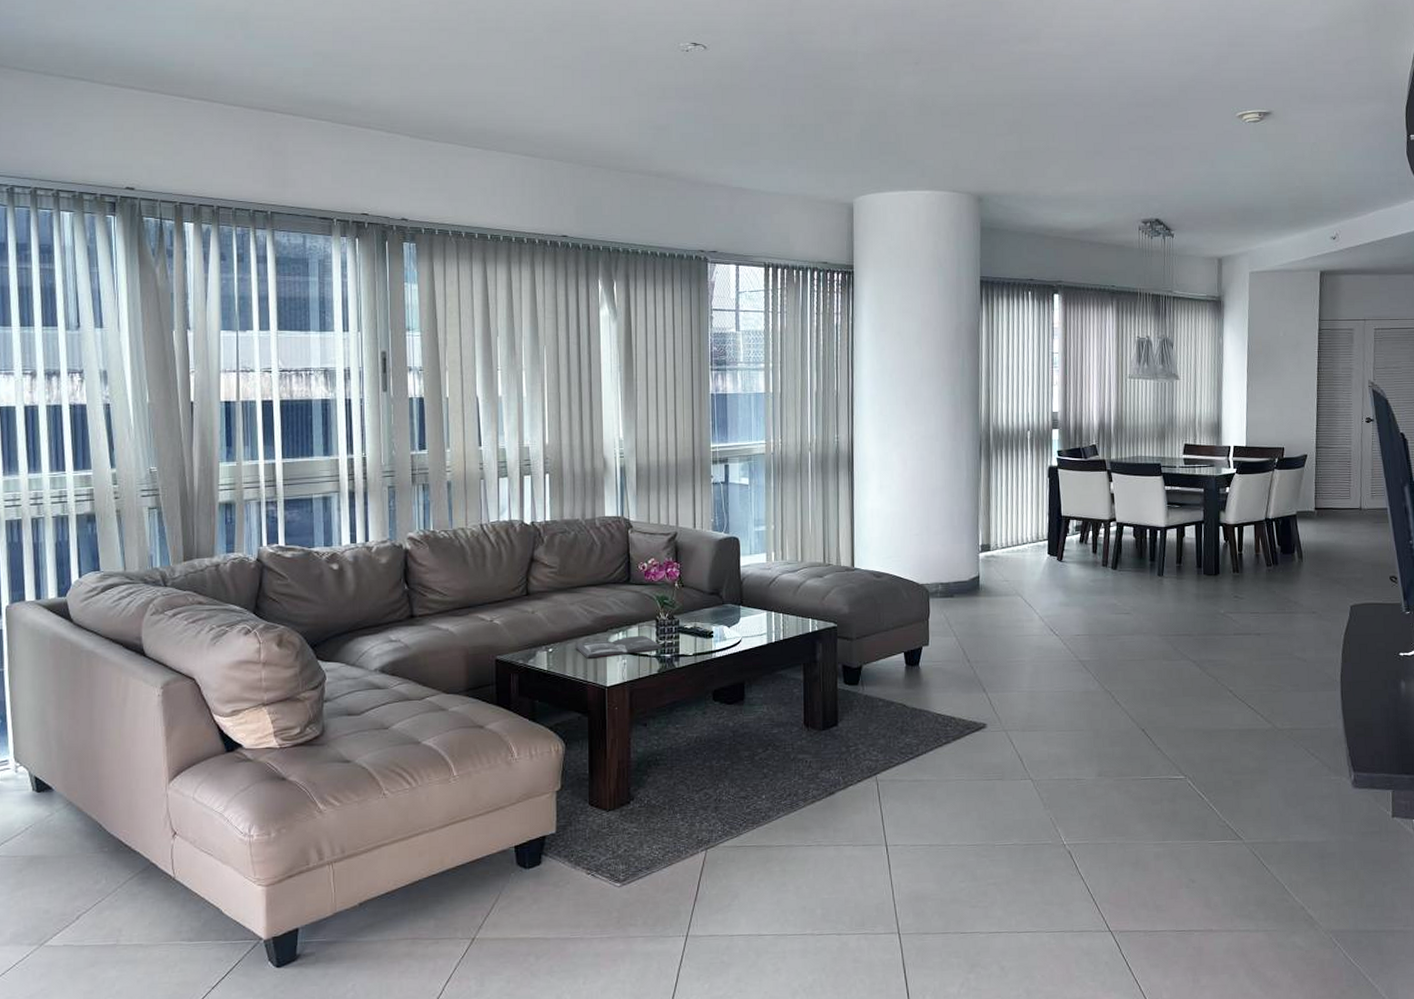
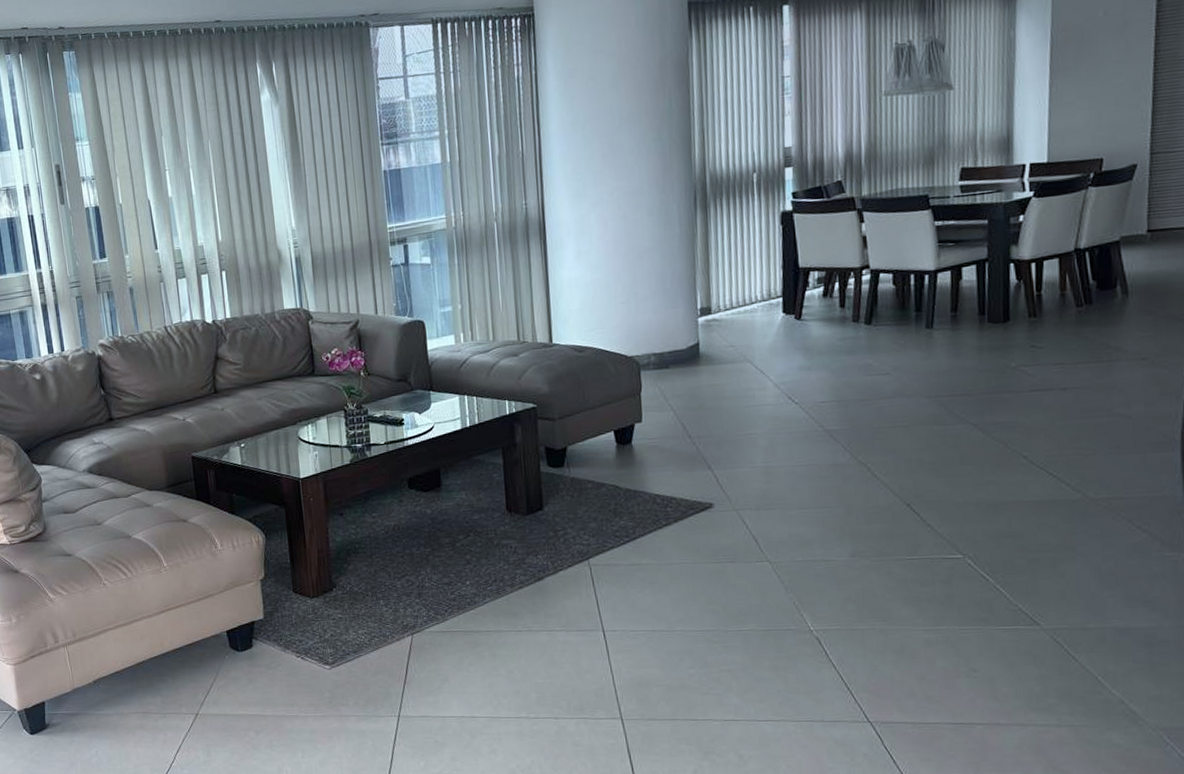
magazine: present [575,635,663,659] -> none [266,426,353,452]

